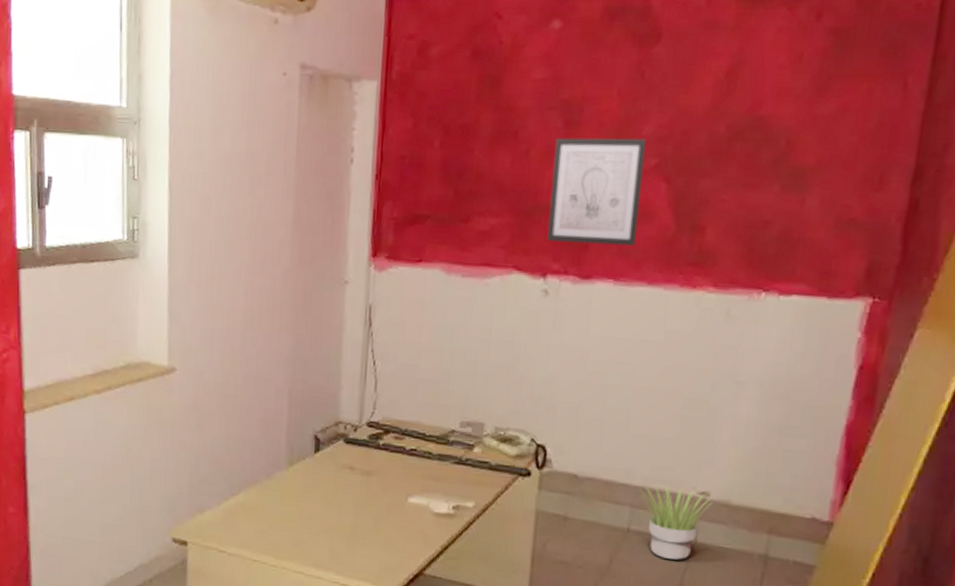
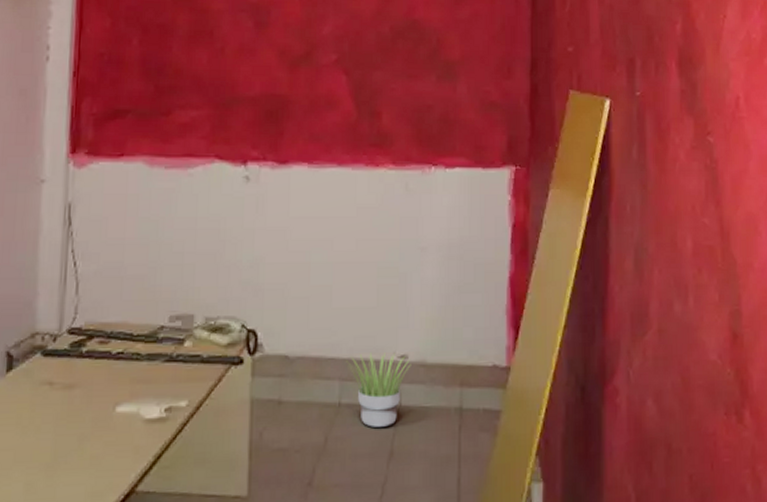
wall art: present [547,137,646,246] -> none [245,36,326,131]

